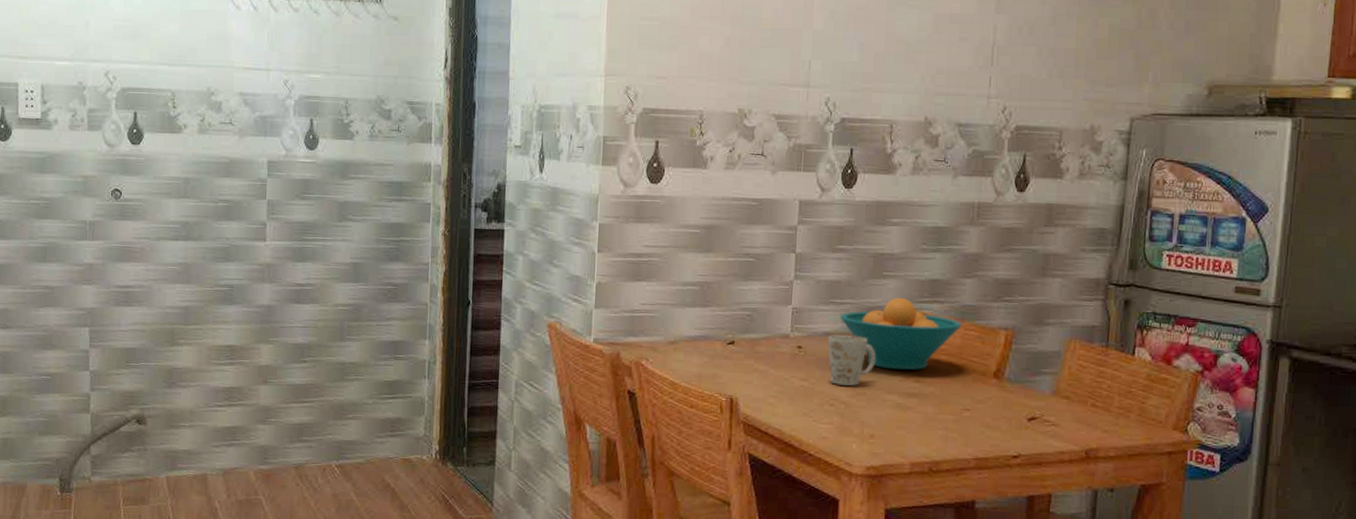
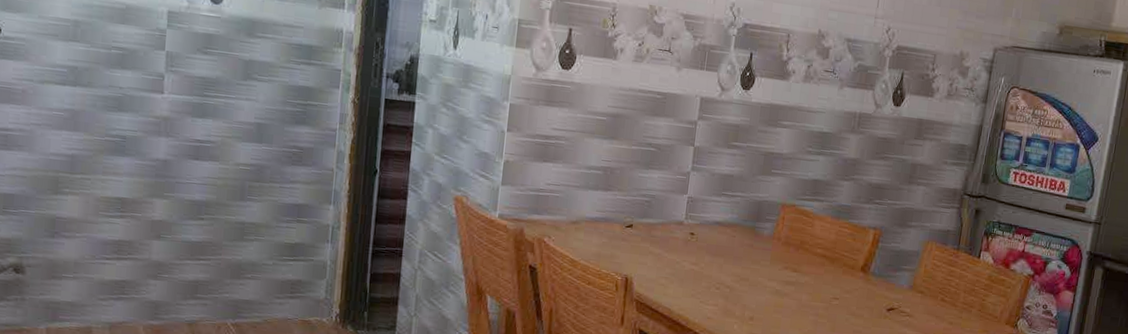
mug: present [827,335,876,386] -> none [717,224,760,272]
fruit bowl: present [839,297,962,371] -> none [730,193,837,261]

